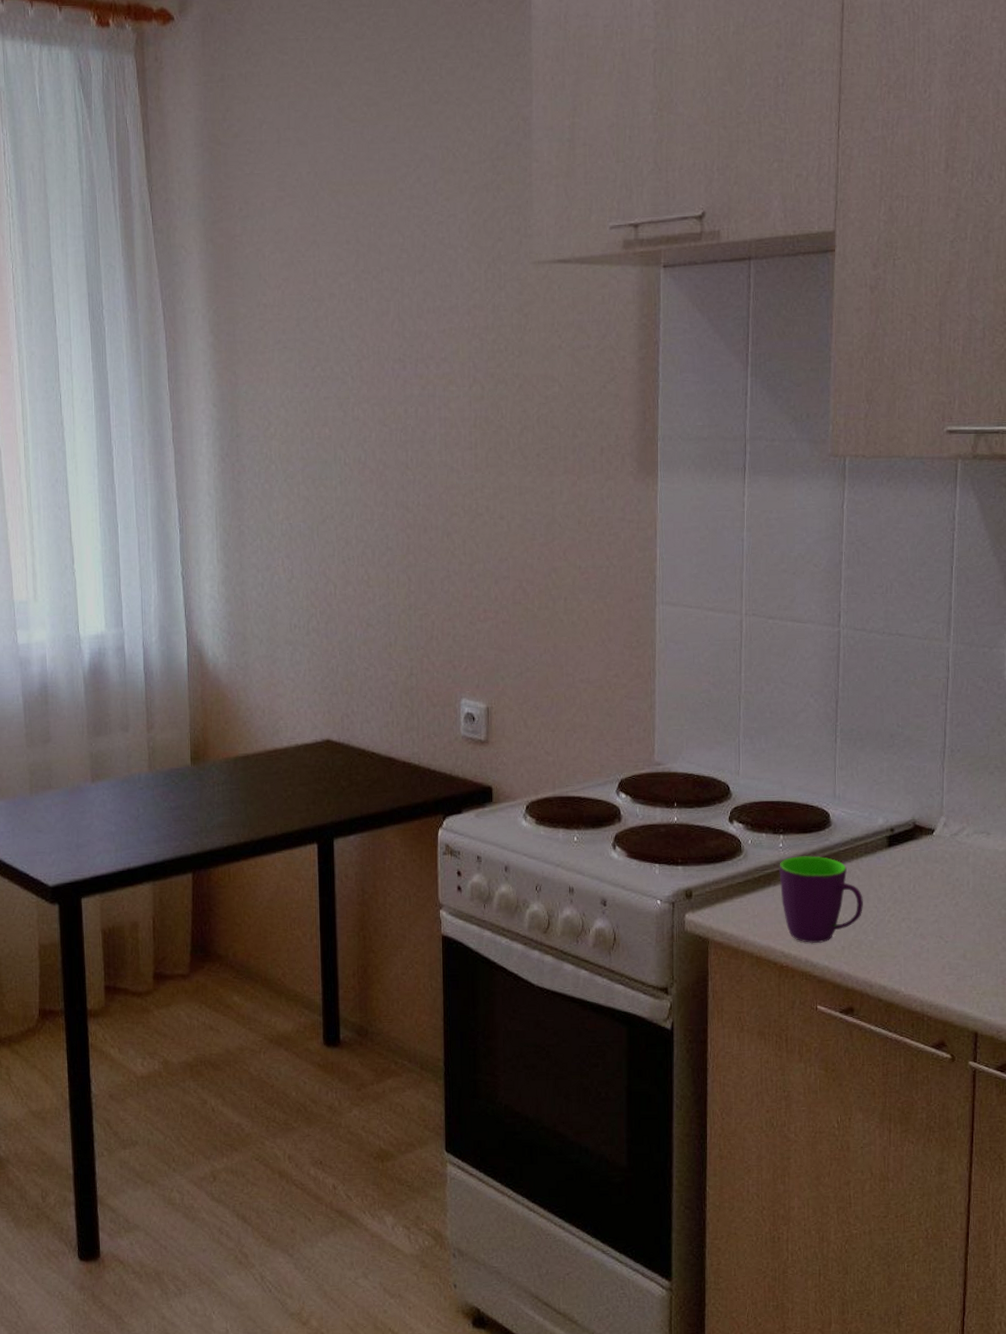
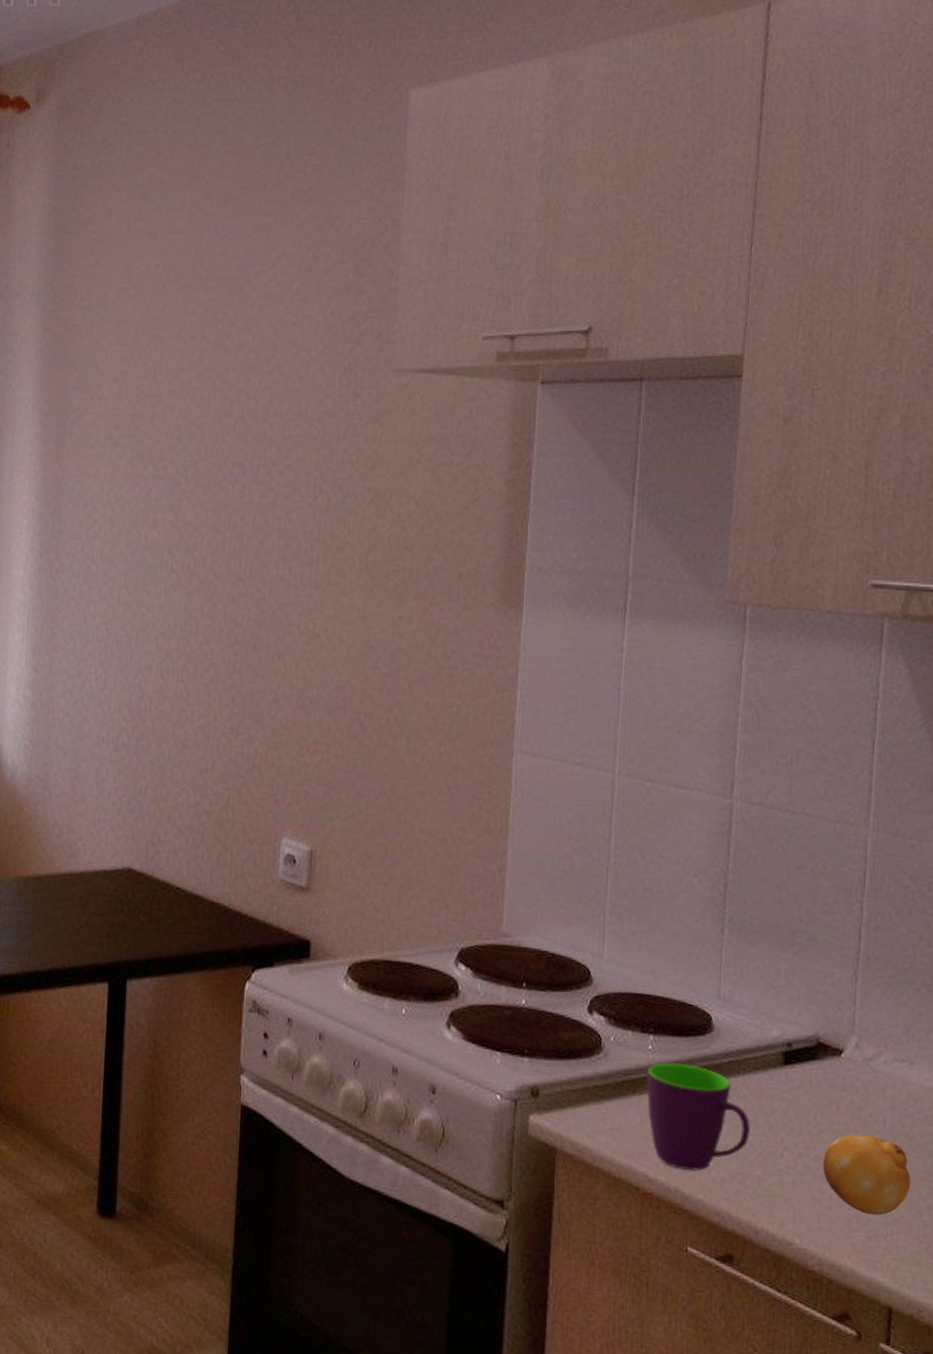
fruit: none [921,896,990,961] -> present [823,1134,911,1216]

